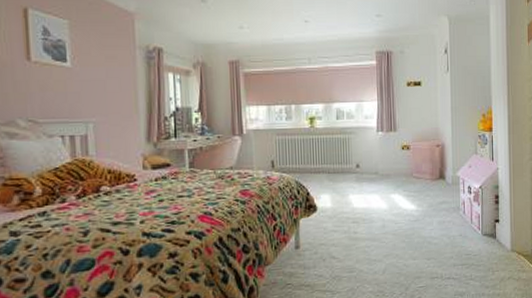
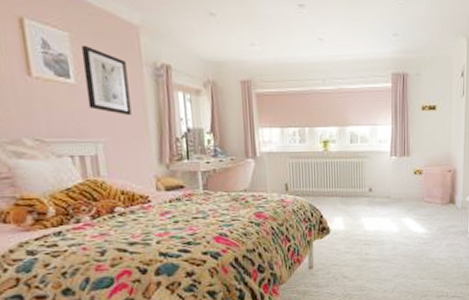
wall art: none [78,31,123,95] -> present [80,44,132,115]

